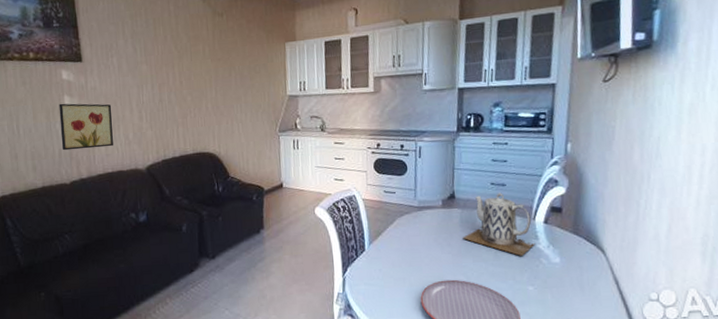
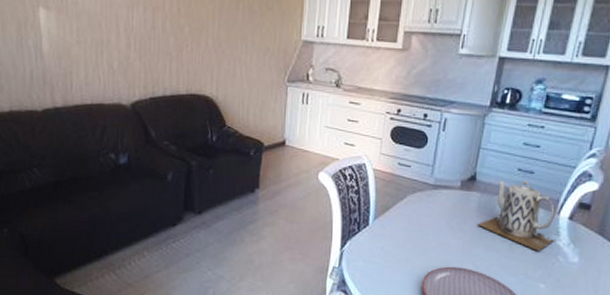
wall art: present [59,103,113,151] -> none [32,16,95,75]

